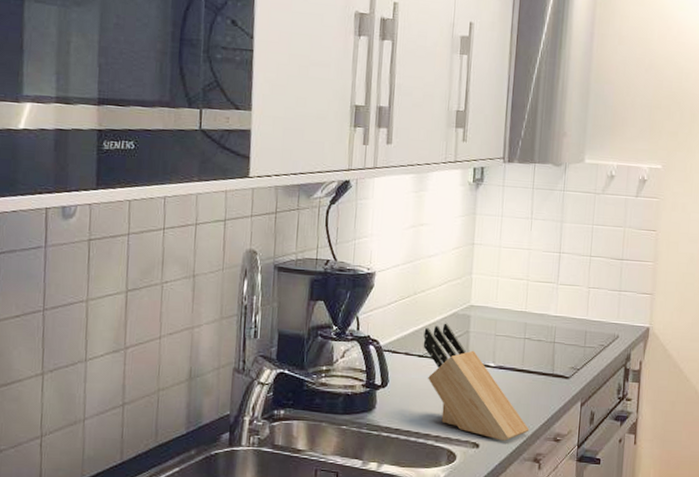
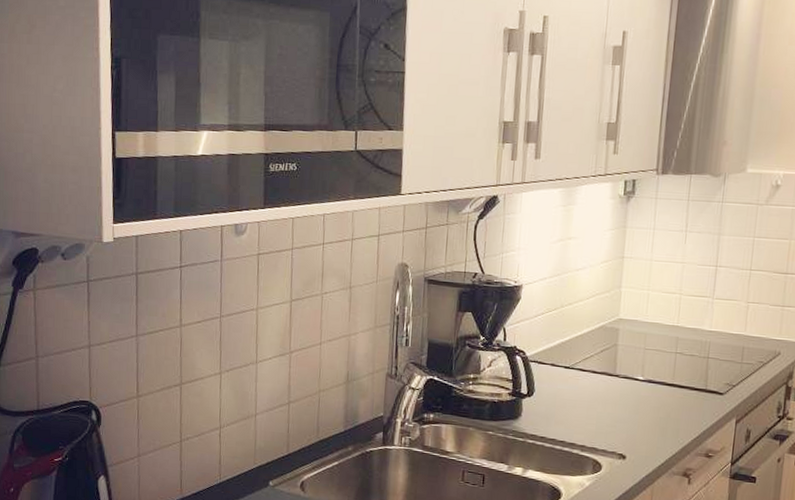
knife block: present [423,323,530,441] -> none [569,335,679,454]

